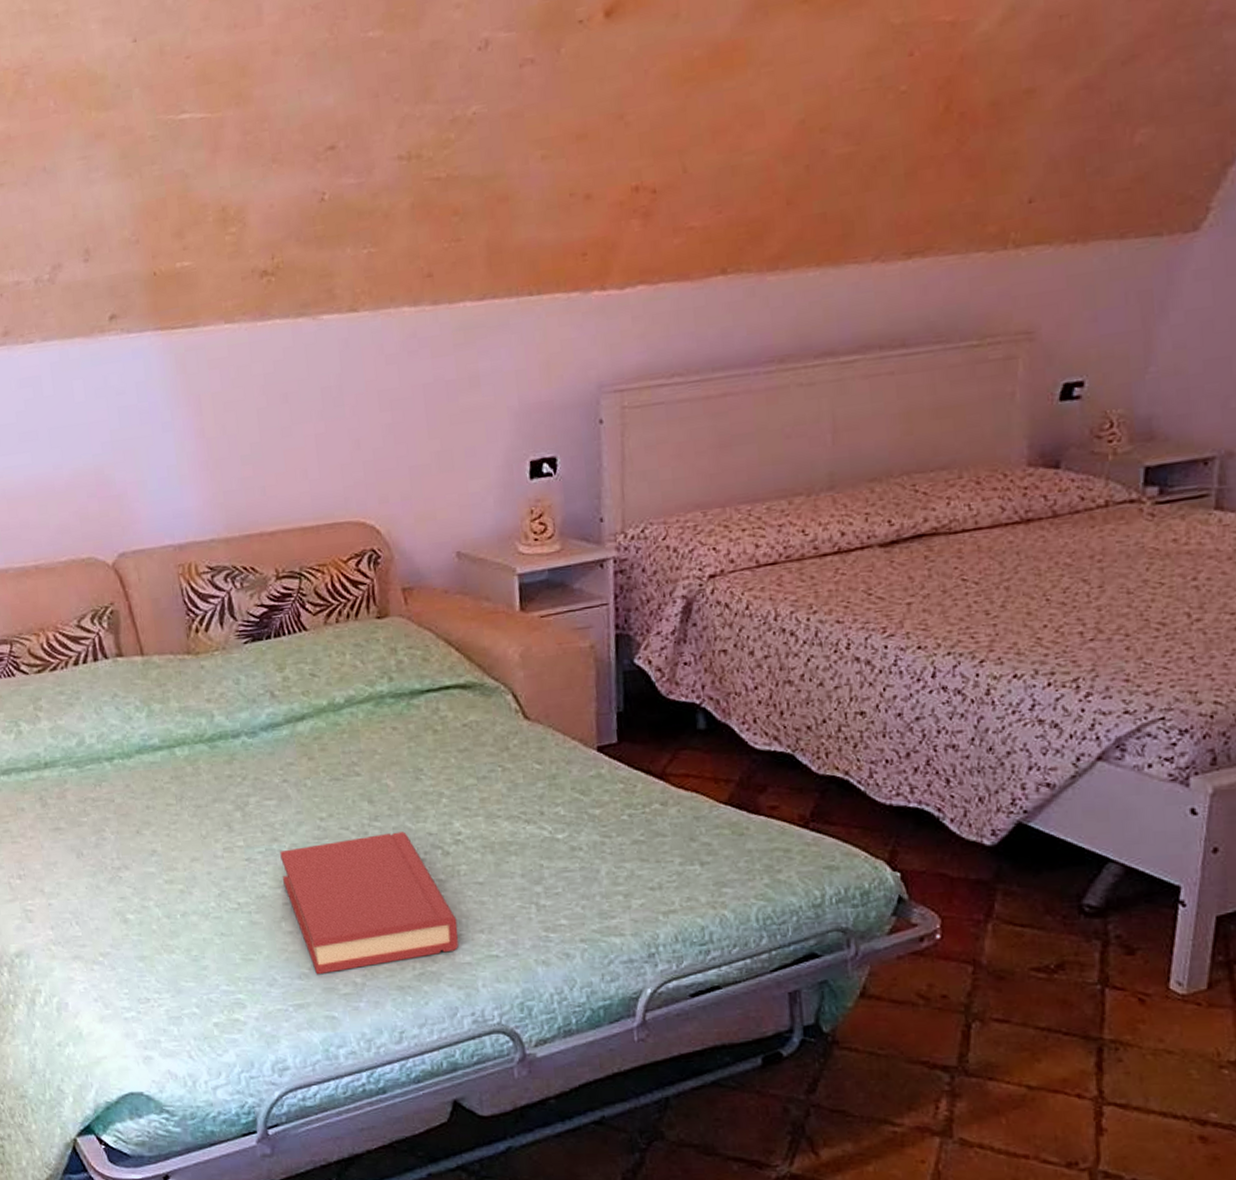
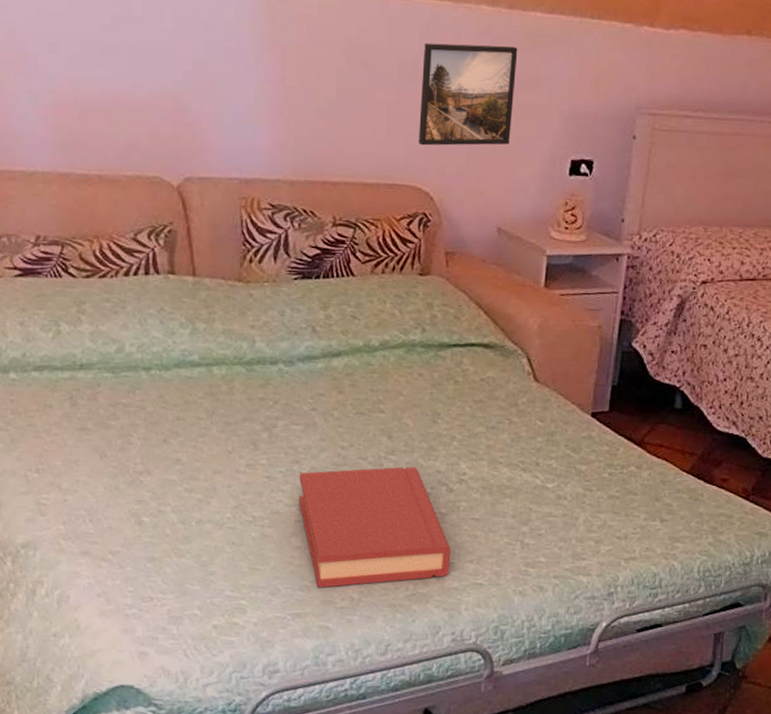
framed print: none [346,345,456,476] -> present [419,43,518,146]

